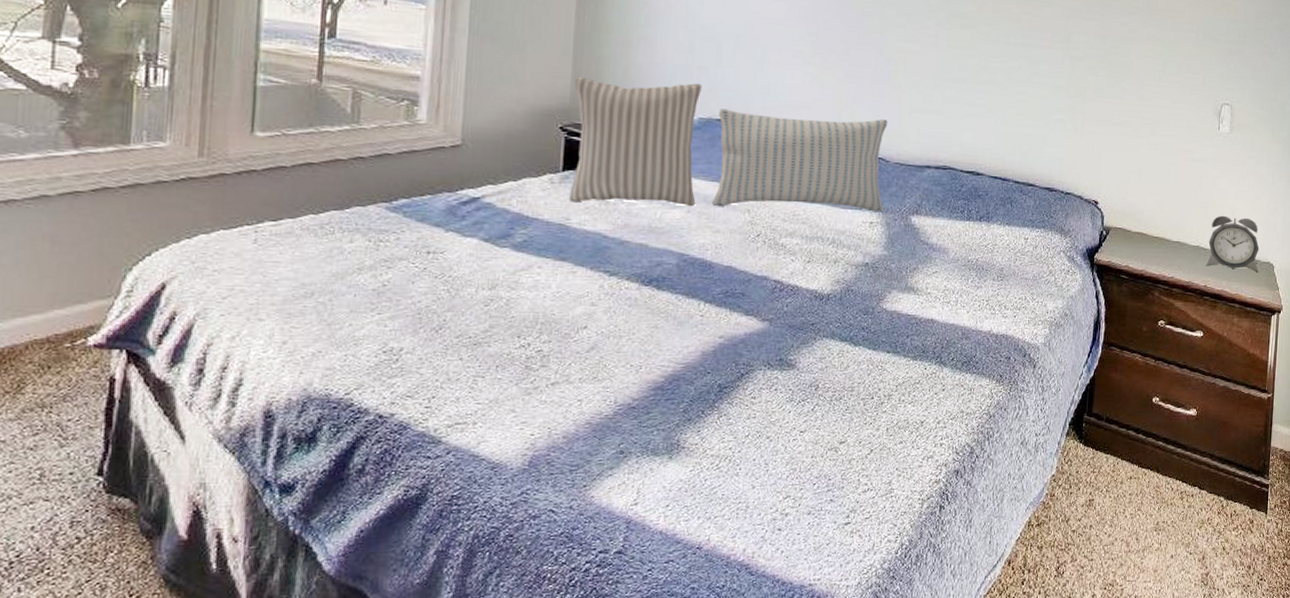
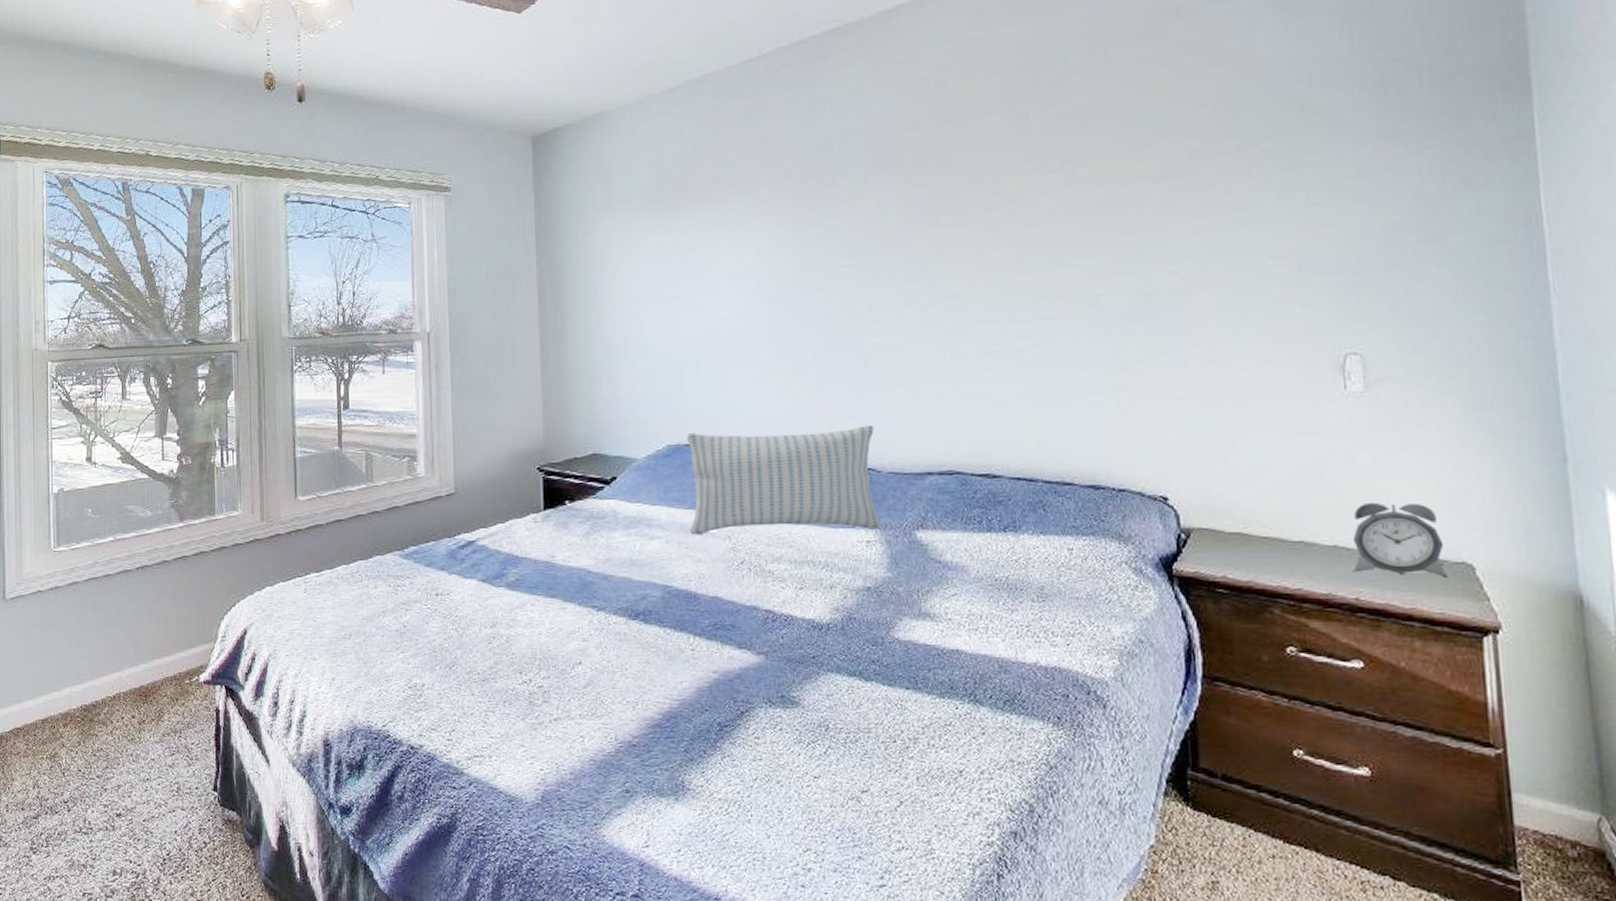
pillow: present [569,76,702,207] -> none [545,410,674,540]

